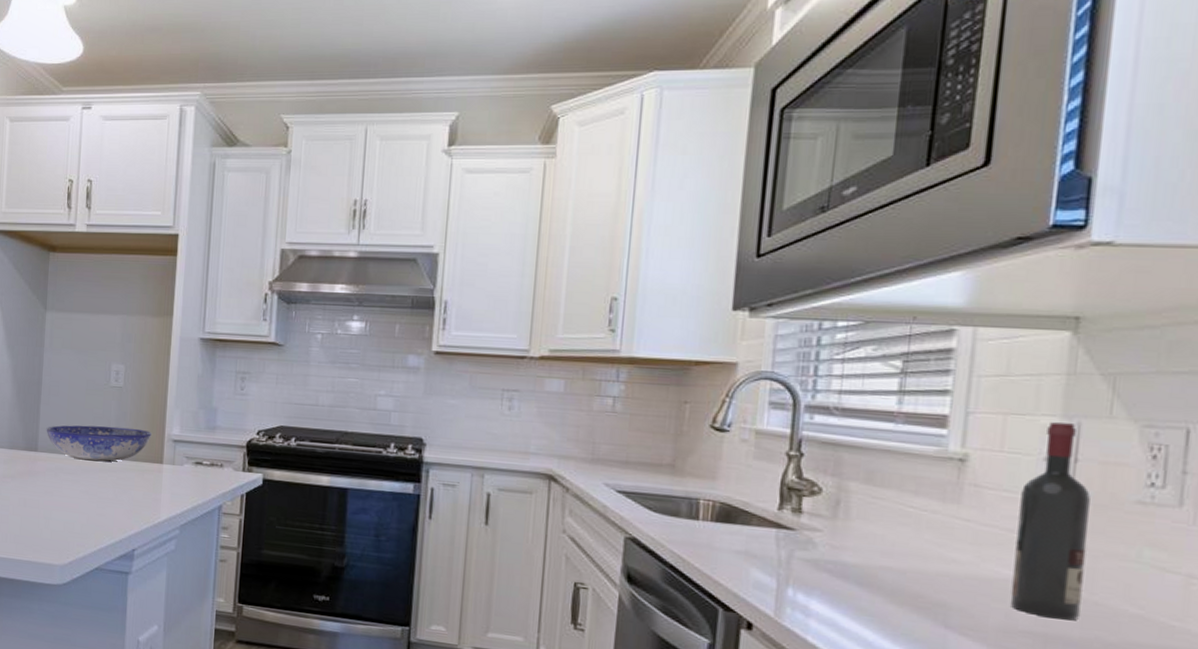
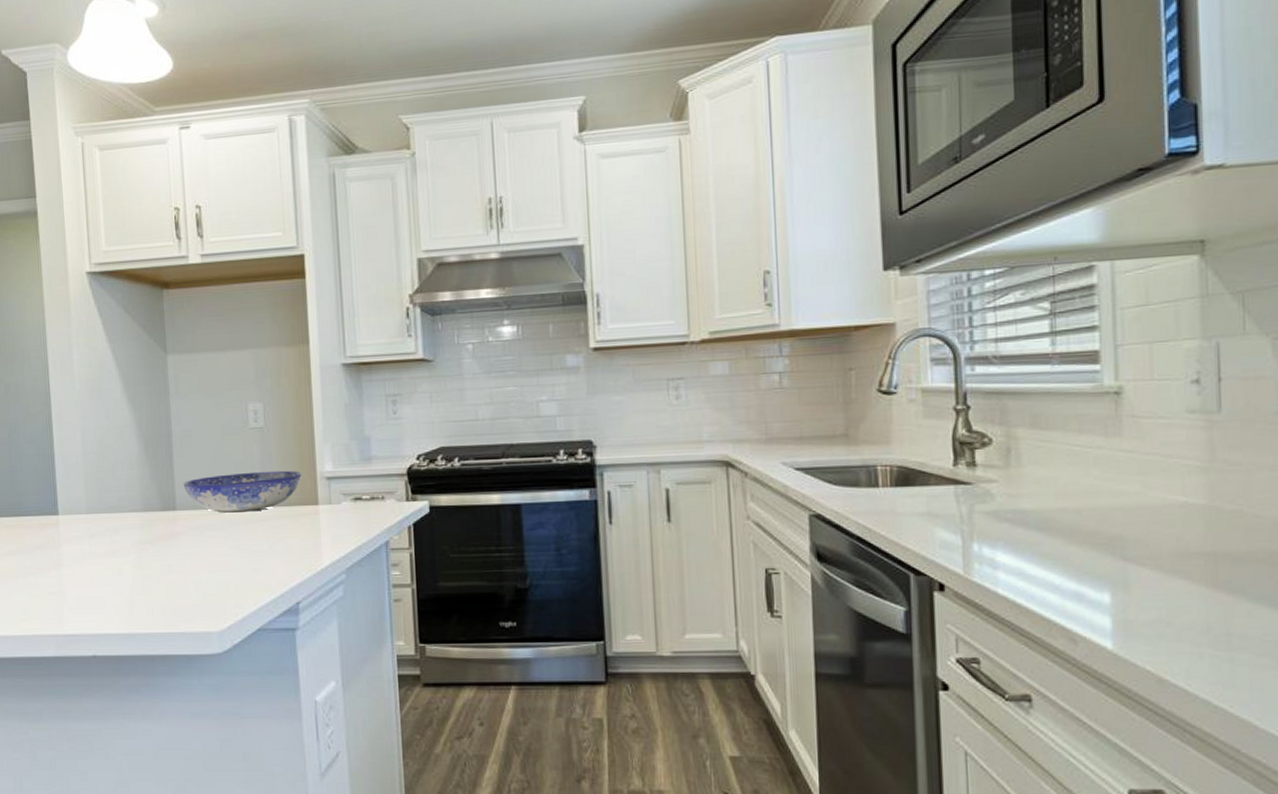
wine bottle: present [1010,422,1091,620] -> none [1175,344,1243,536]

